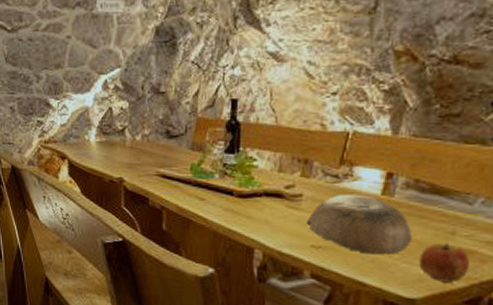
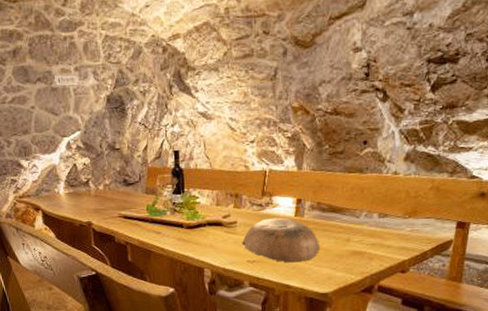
apple: present [419,243,471,283] -> none [327,248,363,278]

